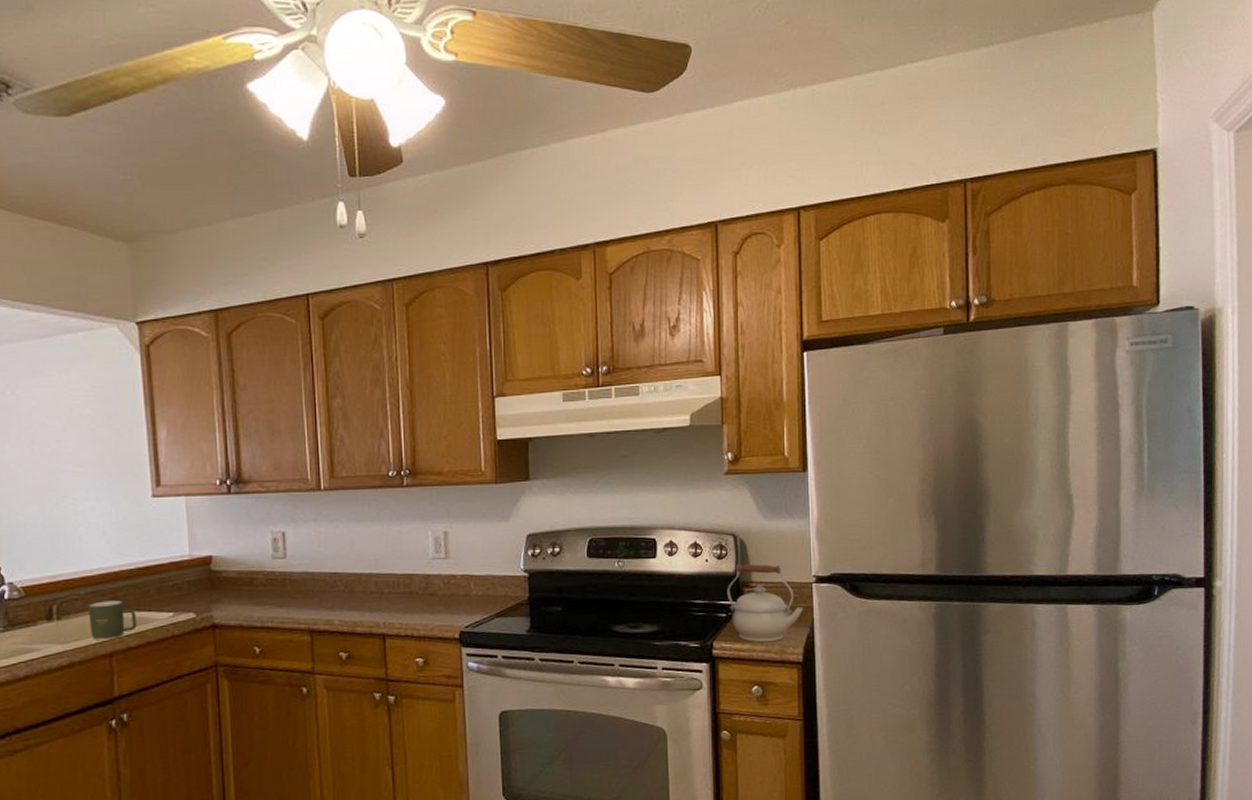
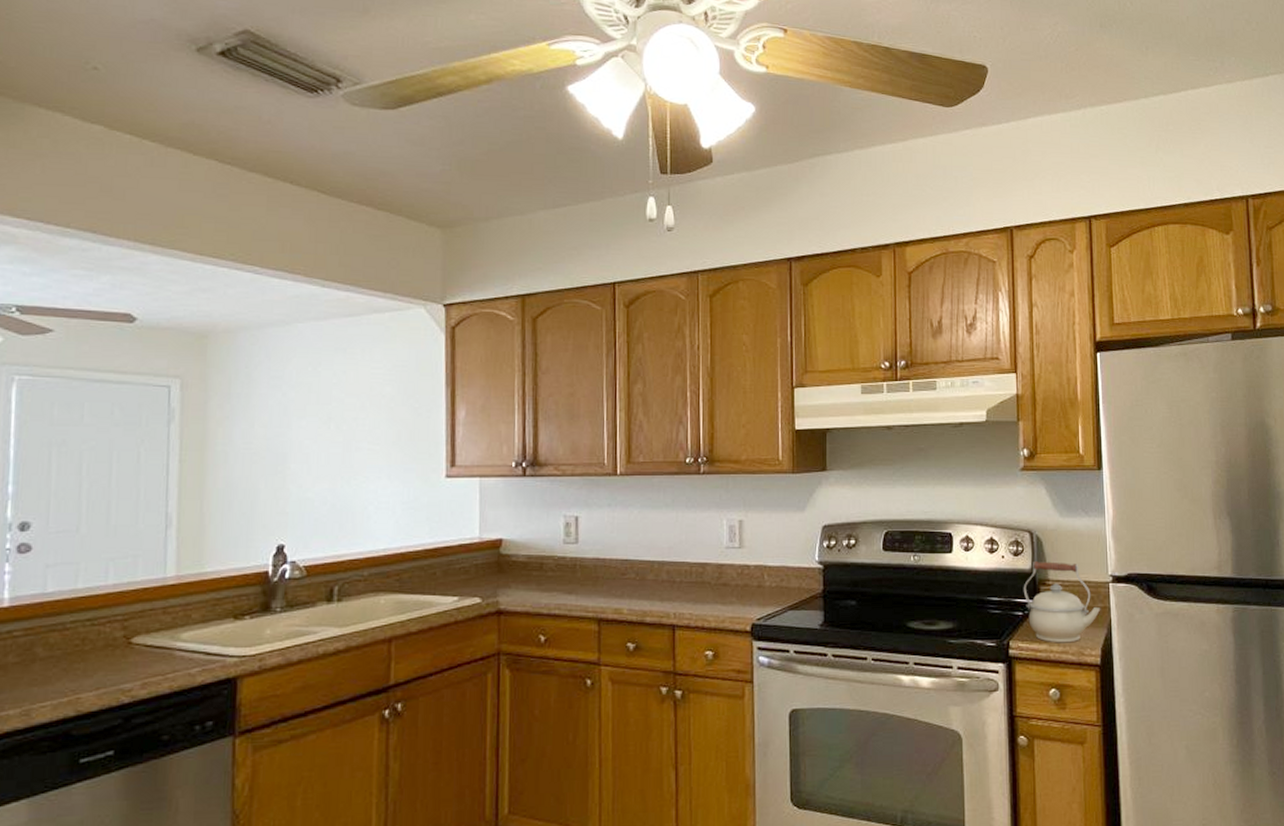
mug: present [88,600,137,641] -> none [370,582,420,625]

